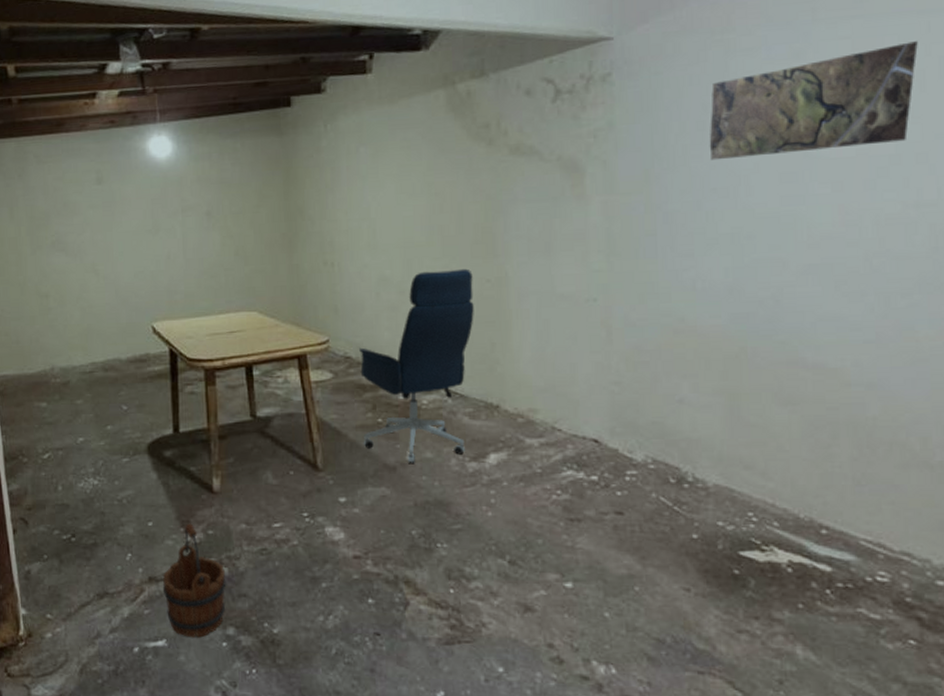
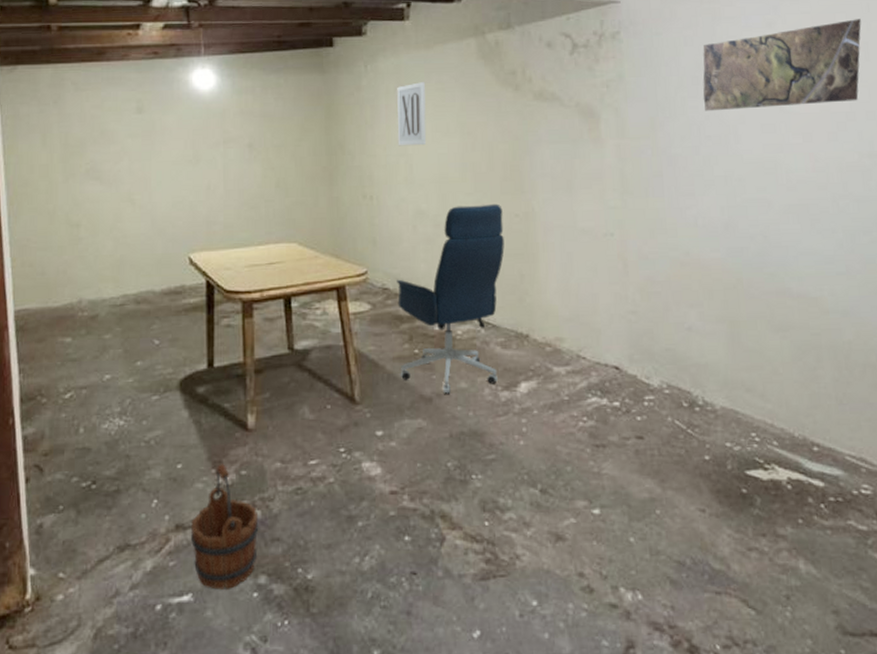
wall art: none [359,139,391,210] -> present [397,81,427,146]

